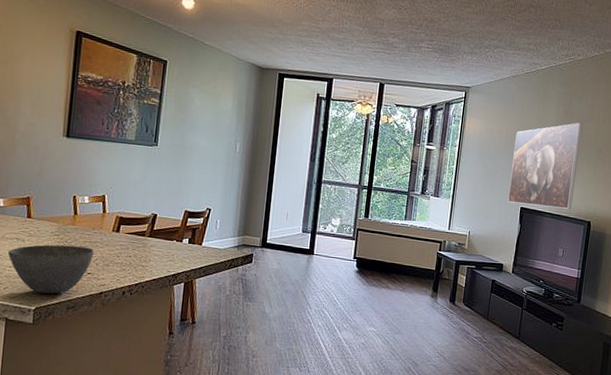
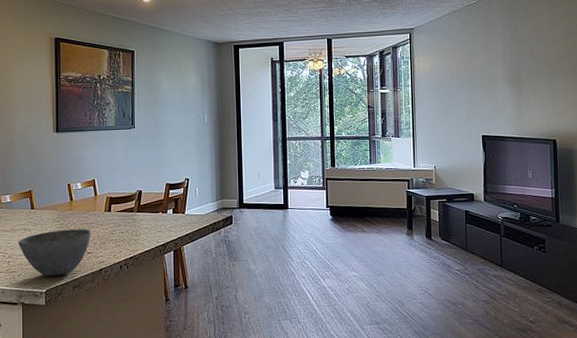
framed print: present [508,122,583,209] -> none [466,44,534,132]

